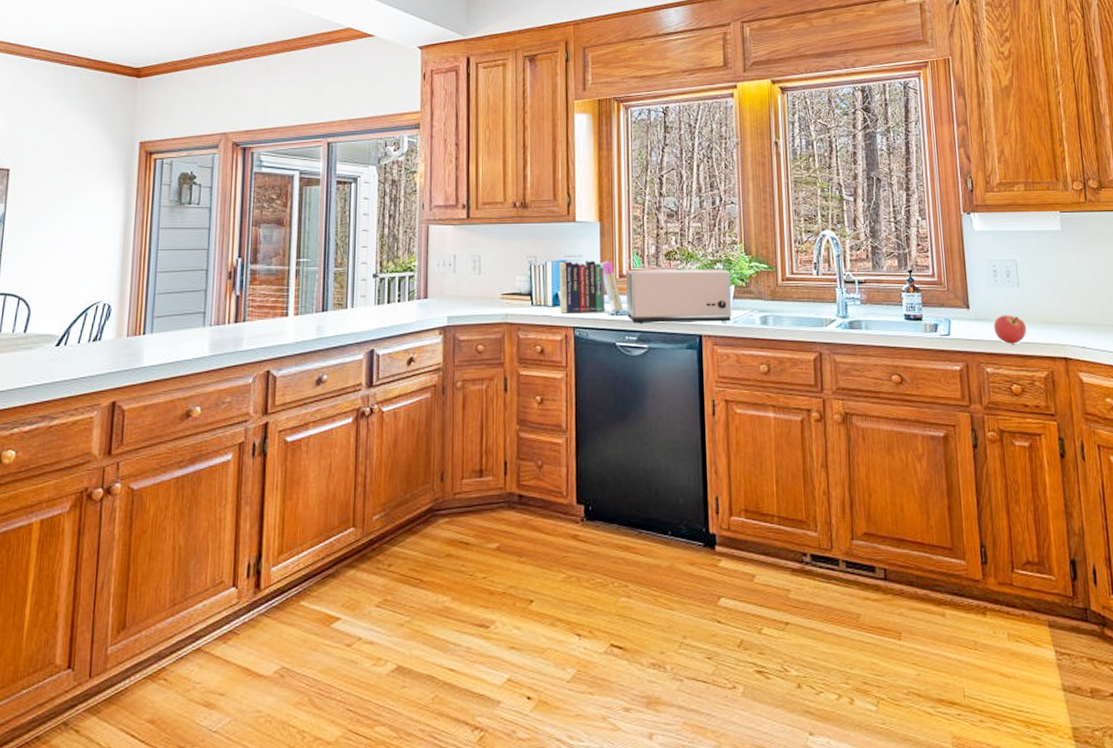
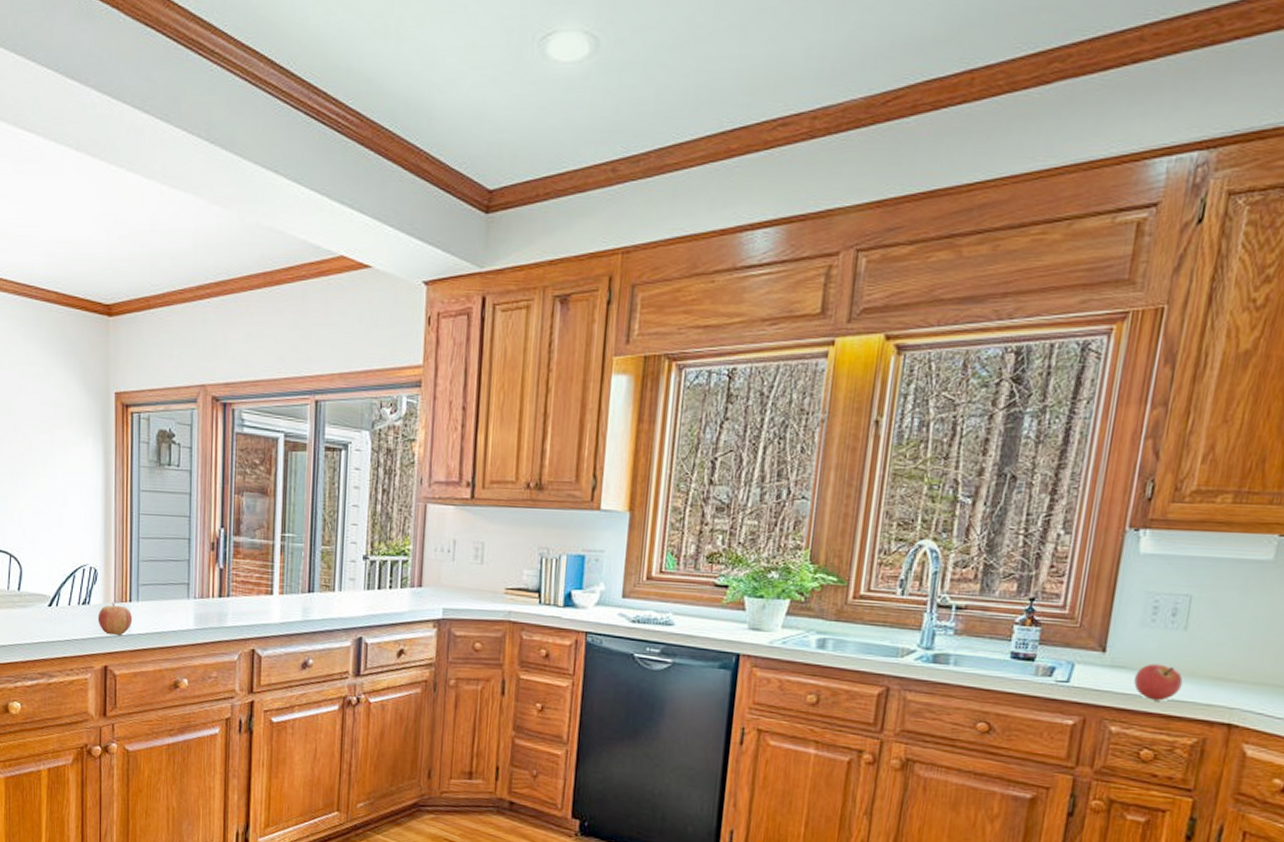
fruit: none [108,336,146,370] -> present [97,602,133,636]
books: present [559,261,623,314] -> none [571,556,648,620]
toaster: present [625,269,732,323] -> none [650,571,787,642]

